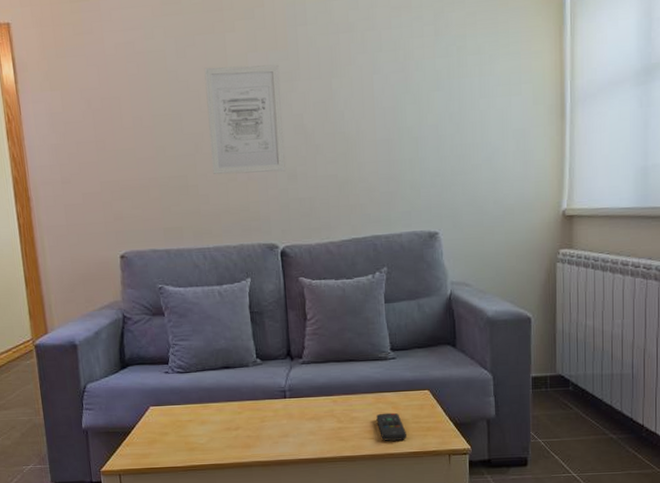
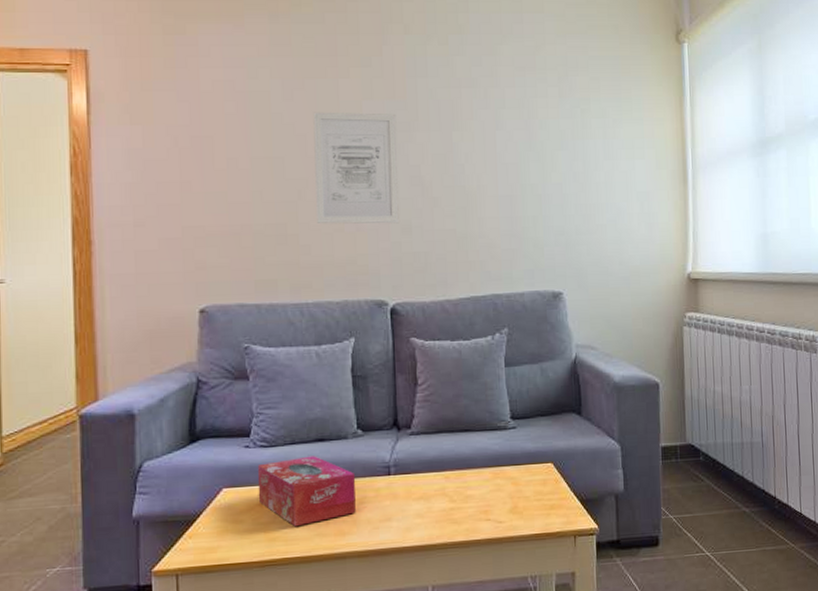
tissue box: none [176,381,258,440] -> present [257,456,356,527]
remote control: present [376,412,407,441] -> none [494,489,528,523]

